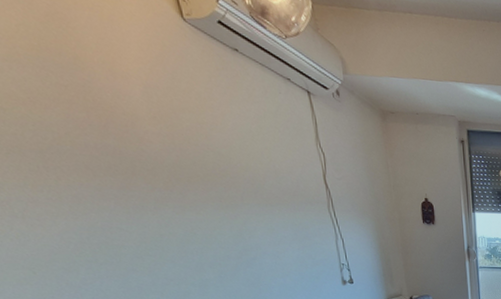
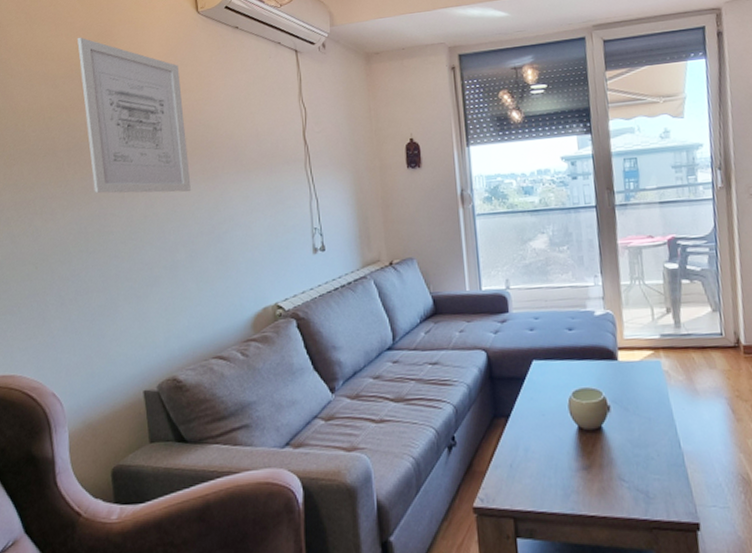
wall art: none [13,11,209,217] -> present [77,37,191,194]

